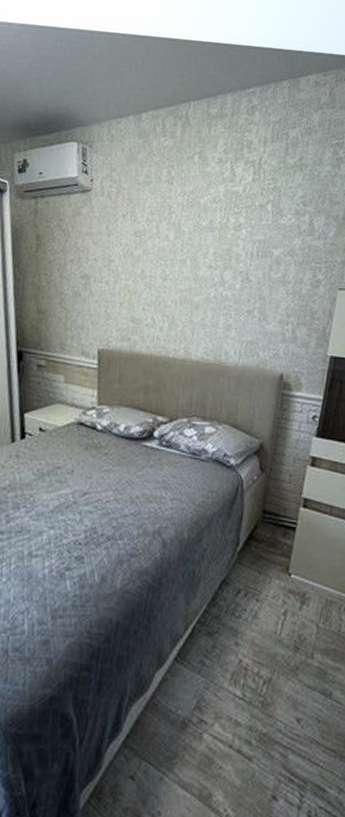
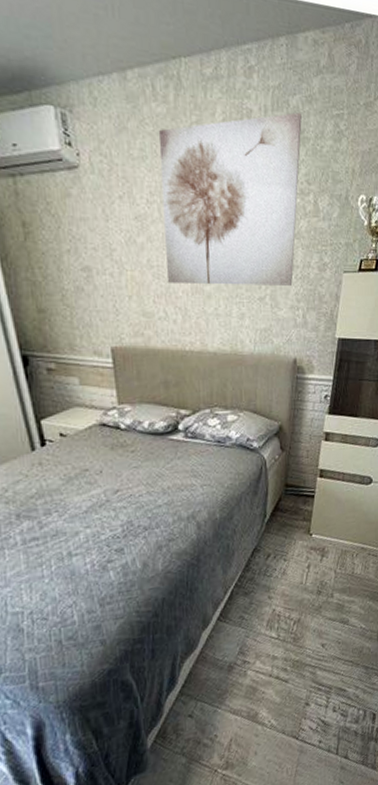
wall art: none [157,142,300,300] -> present [158,112,302,286]

